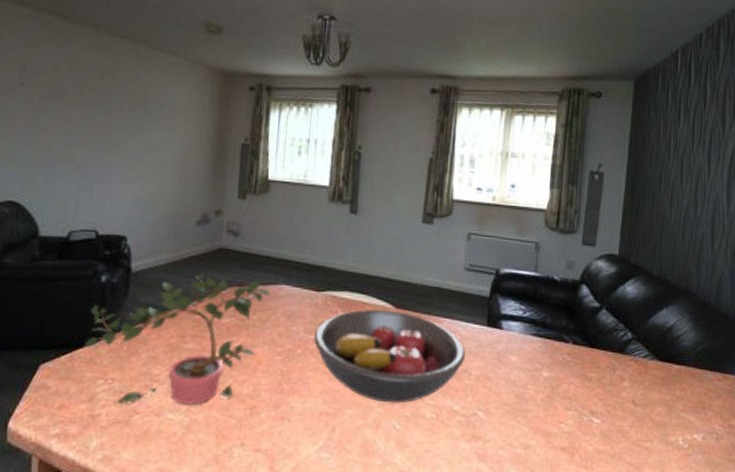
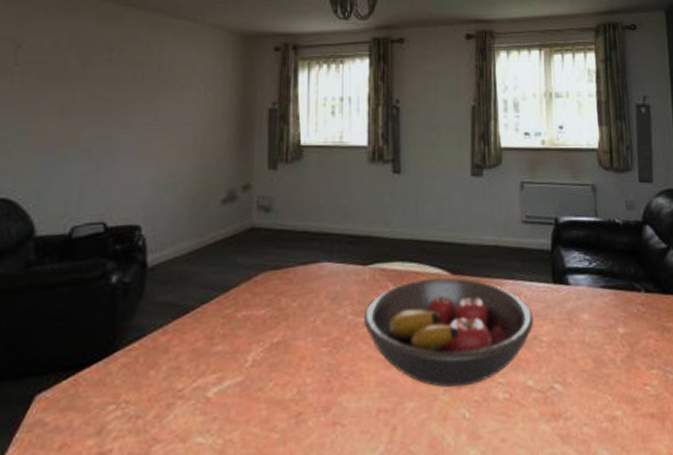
potted plant: present [82,273,271,406] -> none [88,259,311,433]

